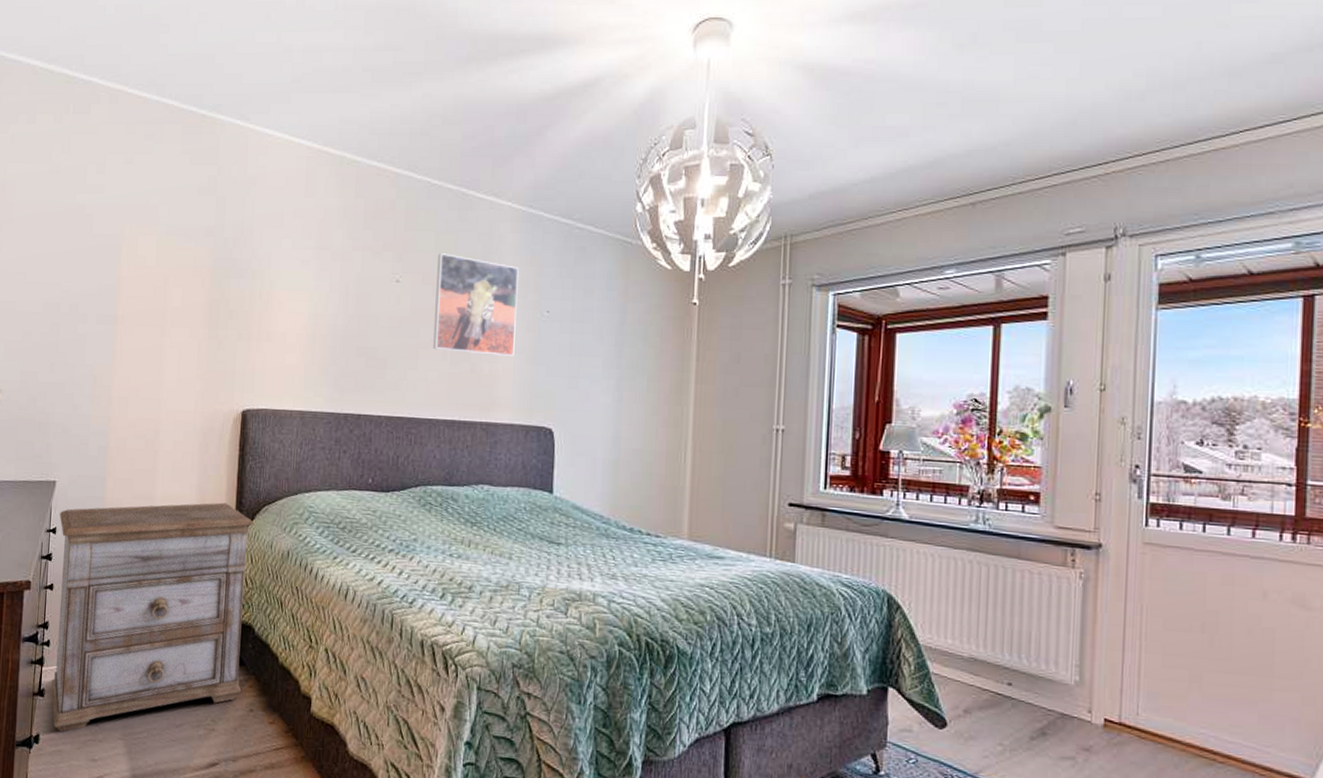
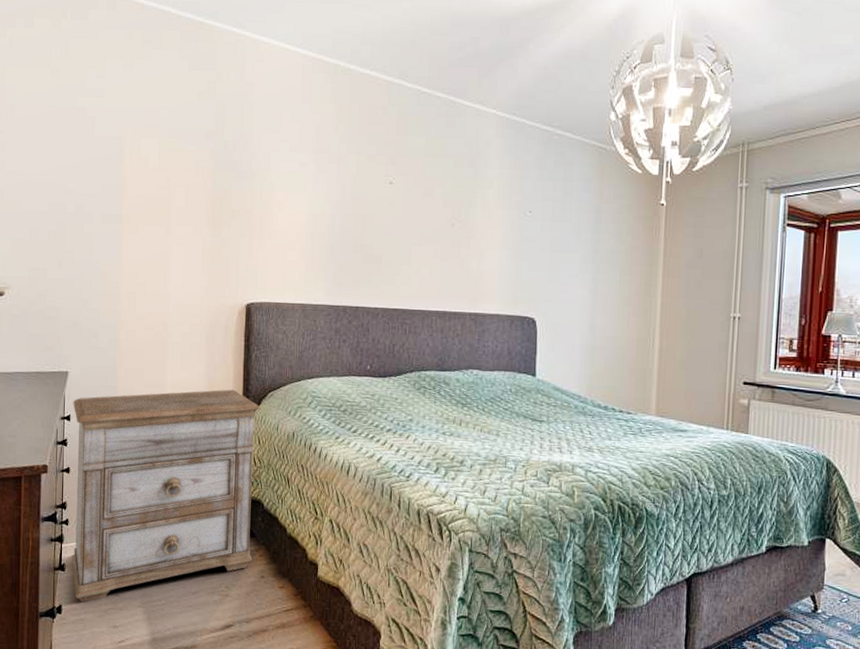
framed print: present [433,253,519,356] -> none [425,157,503,253]

